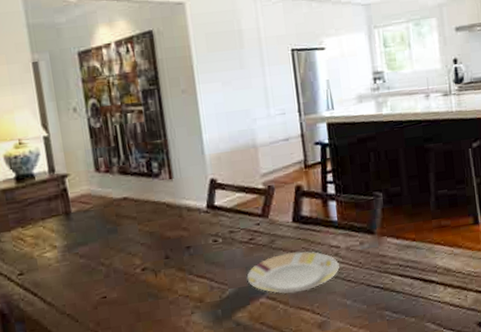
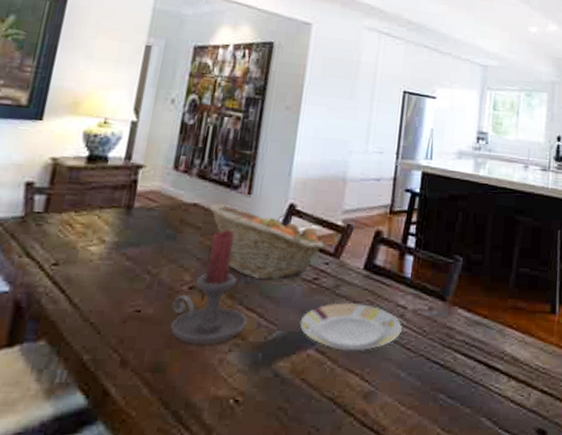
candle holder: none [132,214,201,315] -> present [171,230,247,345]
fruit basket: none [138,189,252,250] -> present [209,203,324,280]

